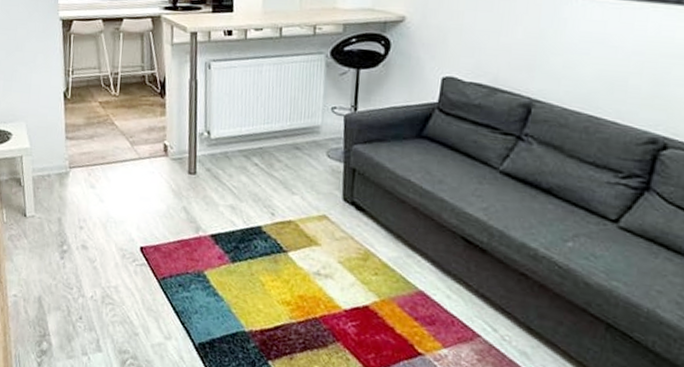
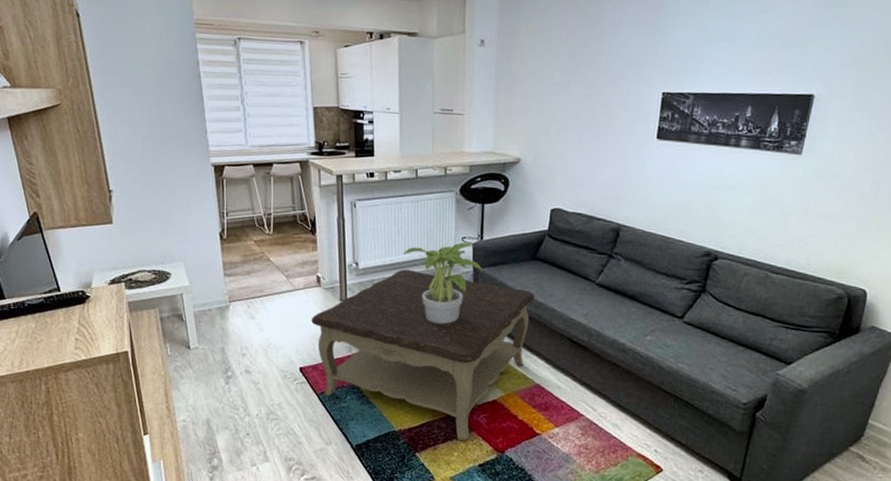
coffee table: none [155,141,420,353] -> present [311,269,535,441]
potted plant: none [262,113,357,209] -> present [403,242,484,324]

